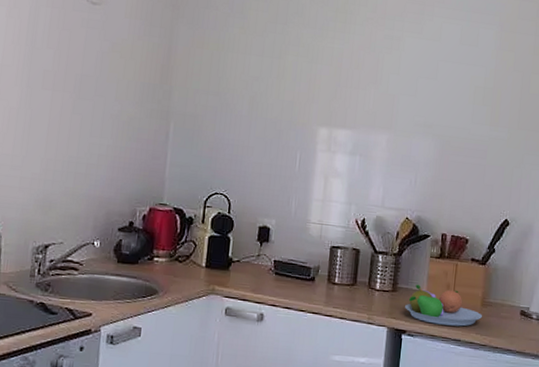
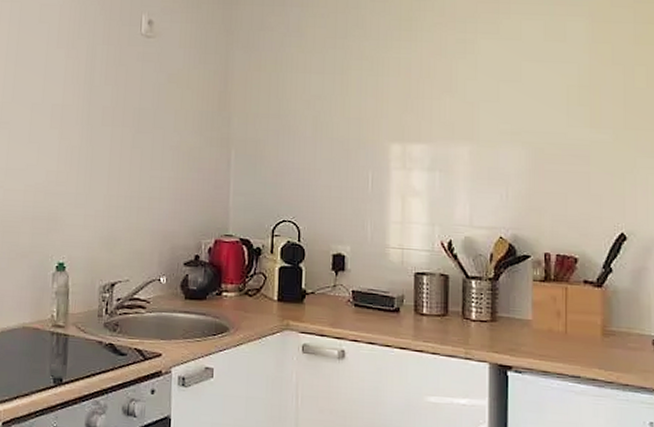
fruit bowl: present [405,284,483,327] -> none [508,312,605,361]

